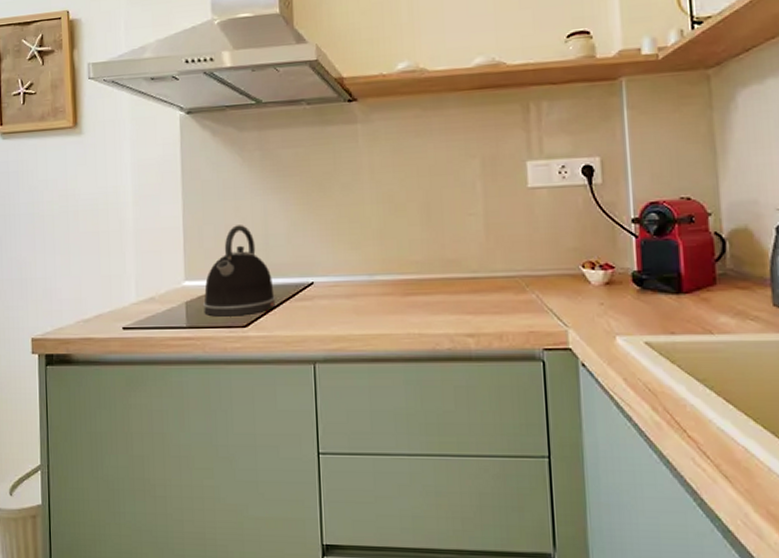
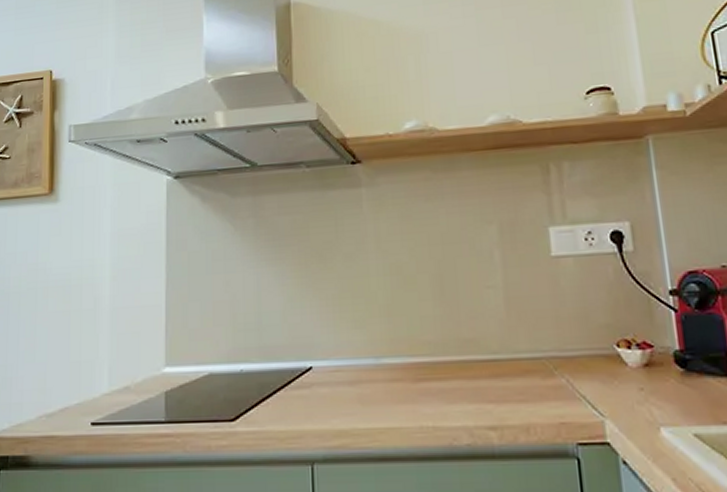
kettle: present [202,225,276,317] -> none [184,301,269,409]

